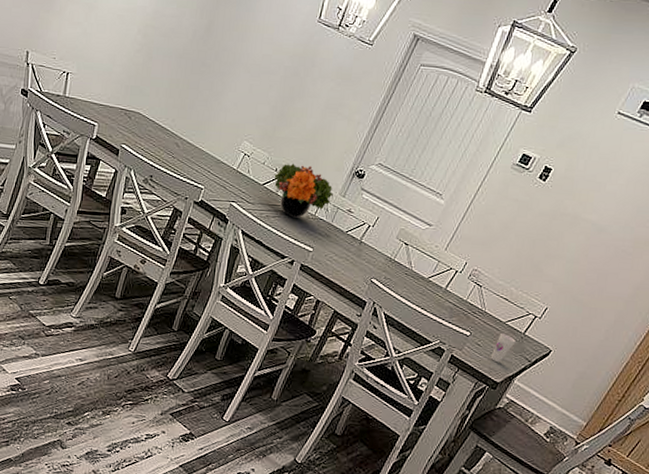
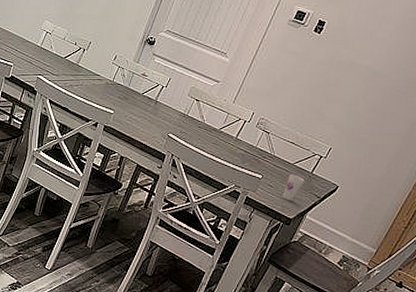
flower arrangement: present [274,163,333,218] -> none [74,36,128,85]

